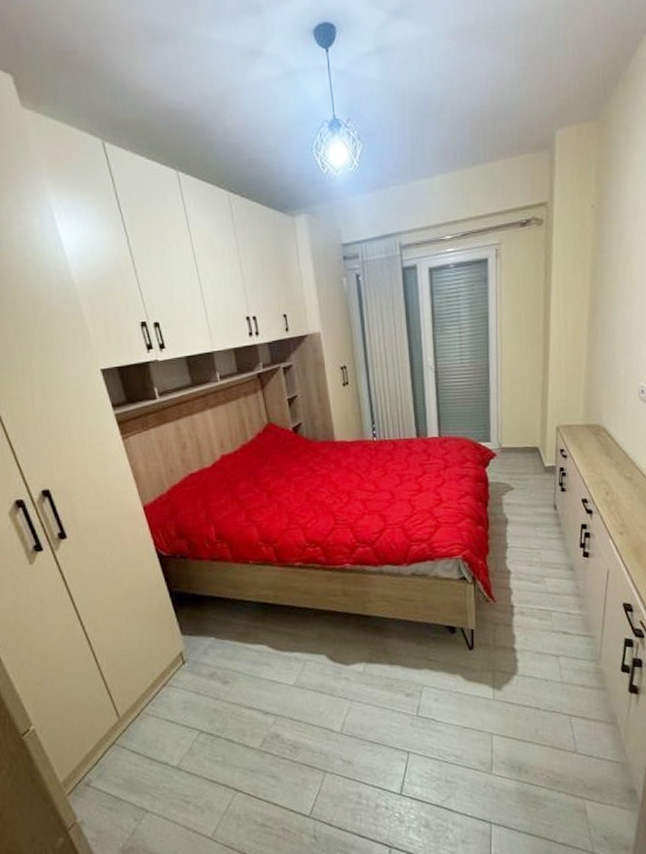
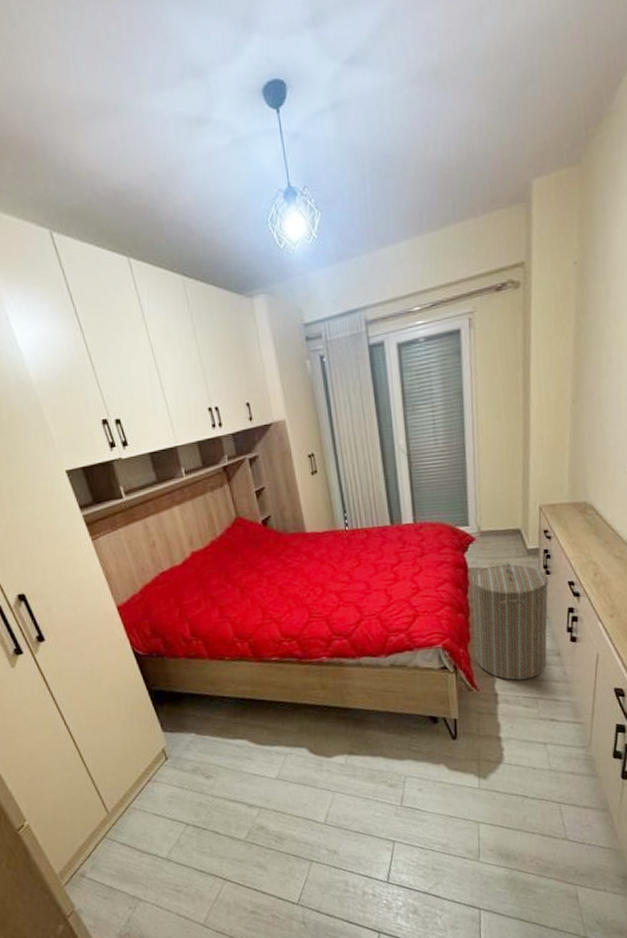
laundry hamper: none [492,477,563,593] -> present [472,561,548,681]

